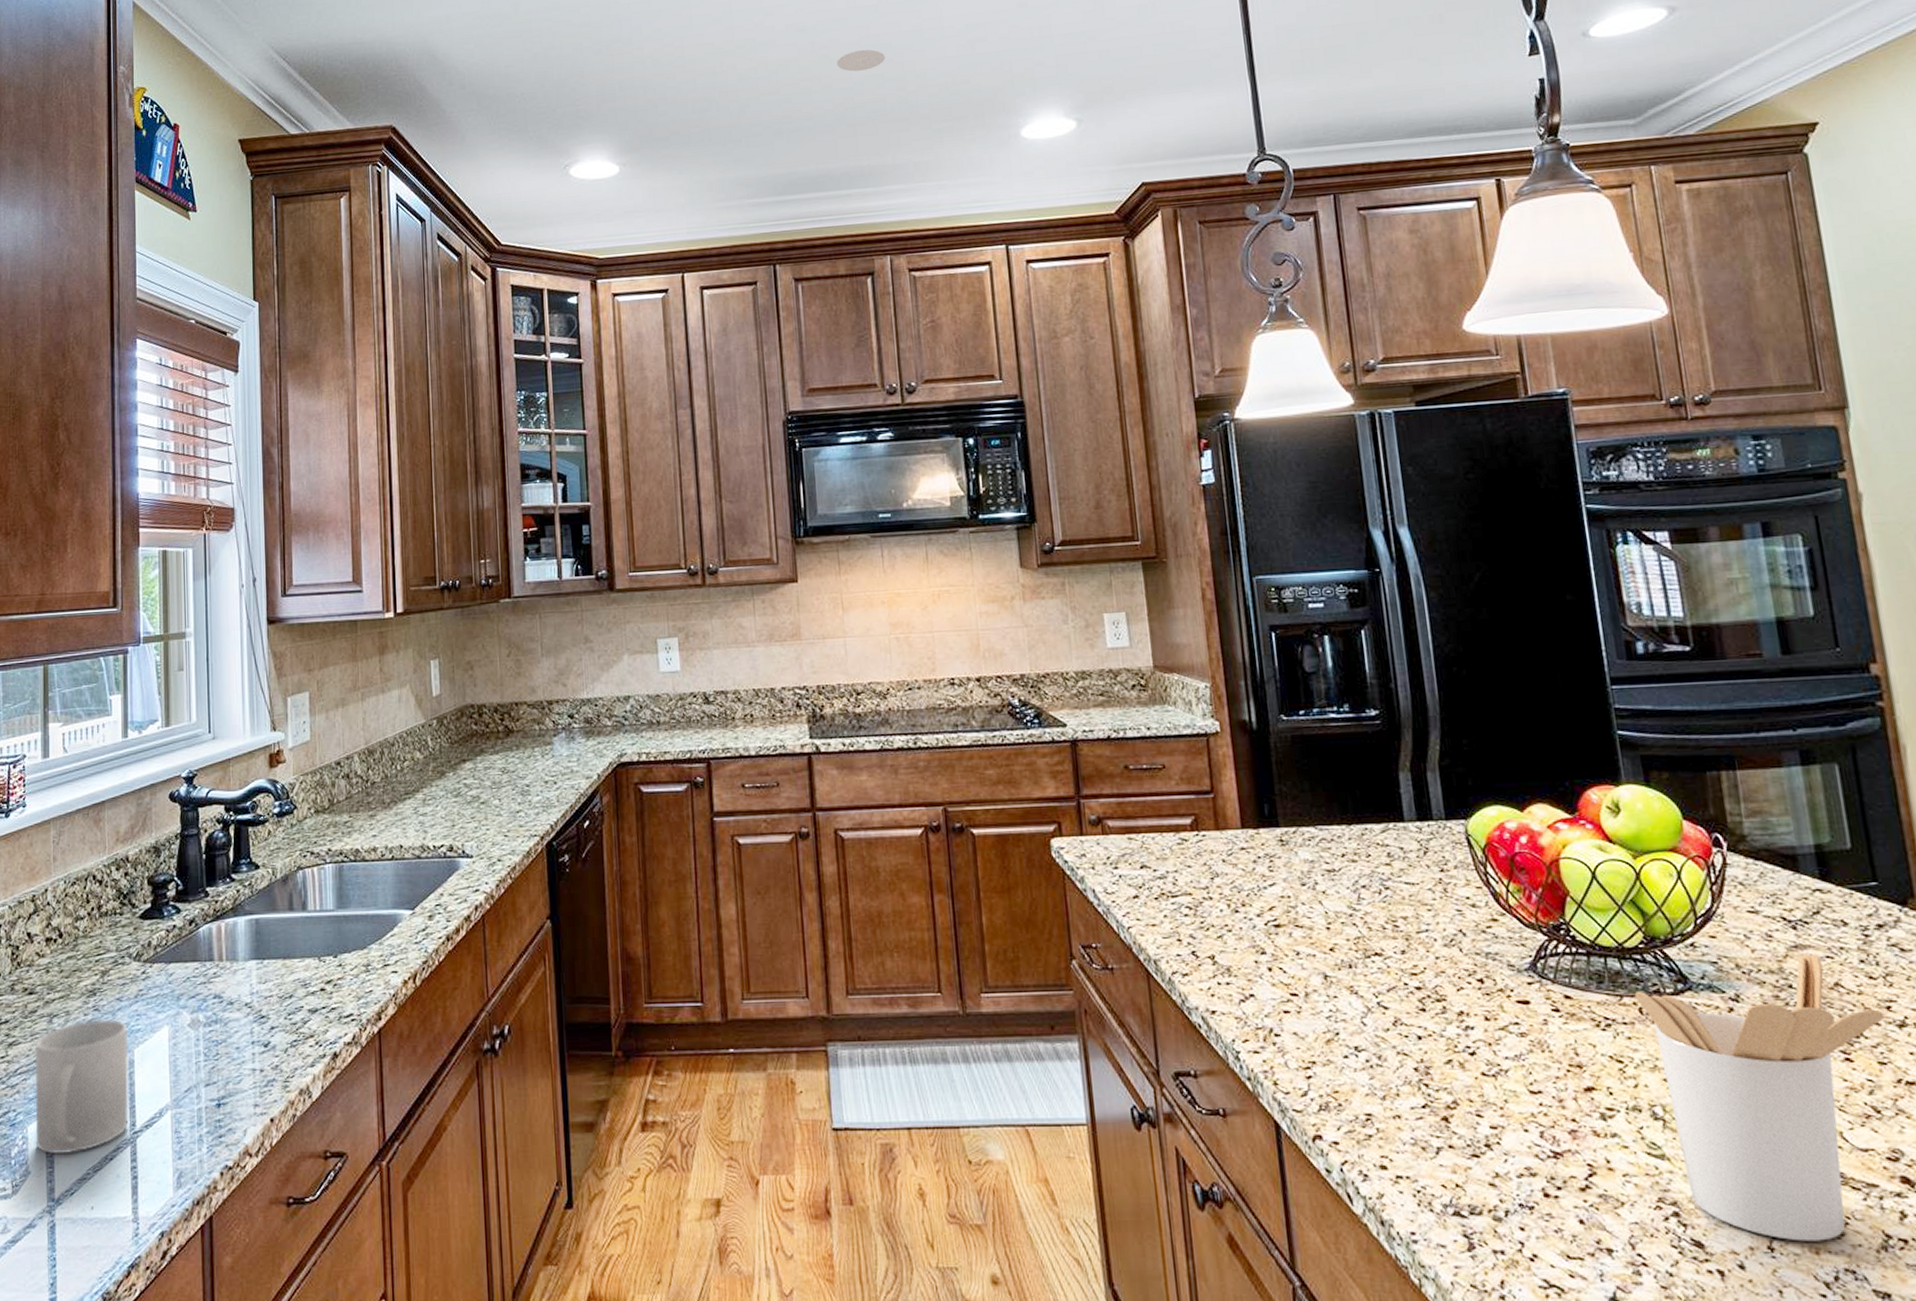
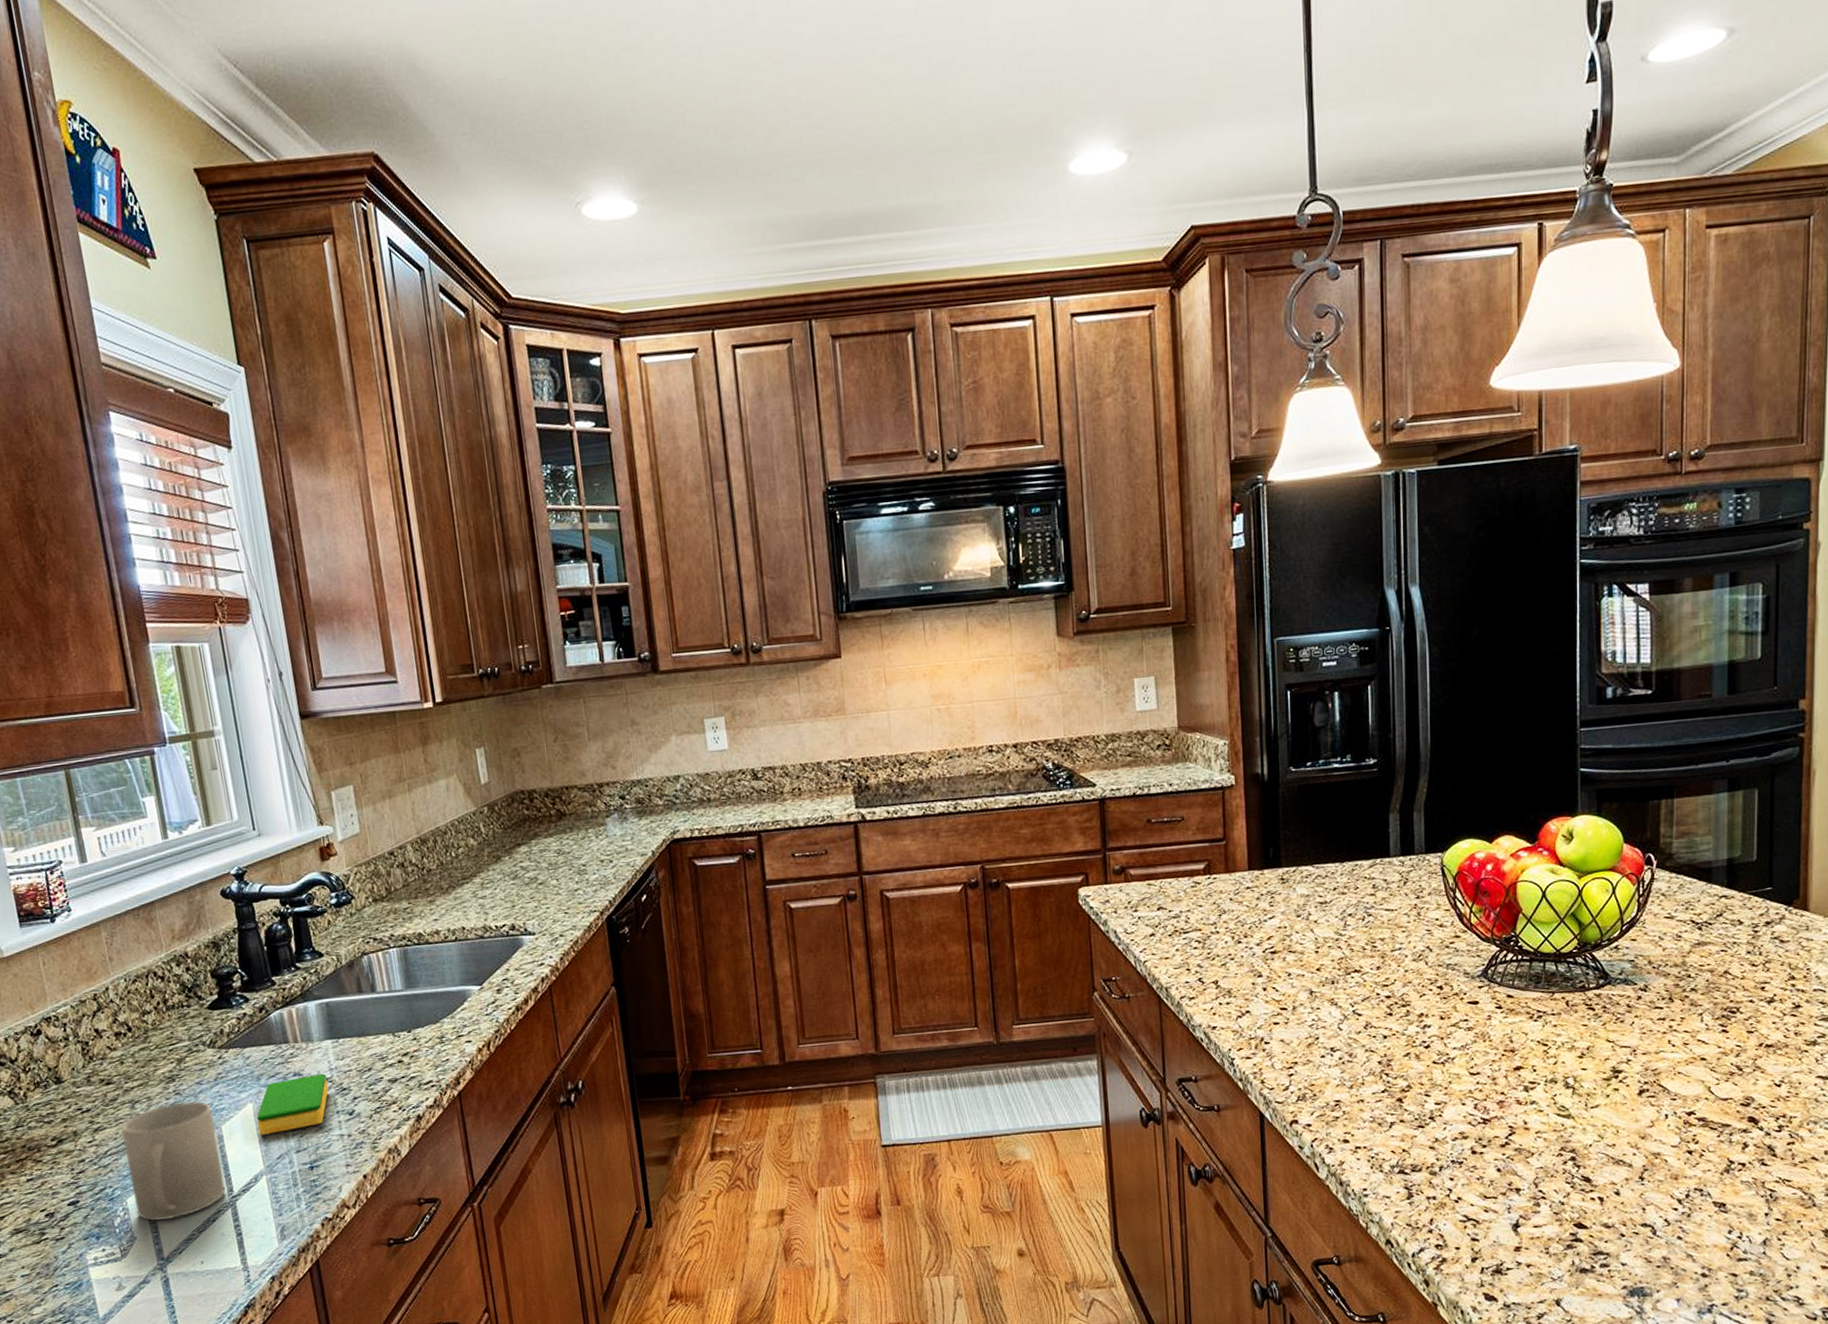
dish sponge: none [171,997,246,1063] -> present [257,1073,329,1135]
smoke detector: present [837,49,885,72] -> none [873,64,926,92]
utensil holder: present [1634,954,1884,1242] -> none [1564,948,1758,1171]

